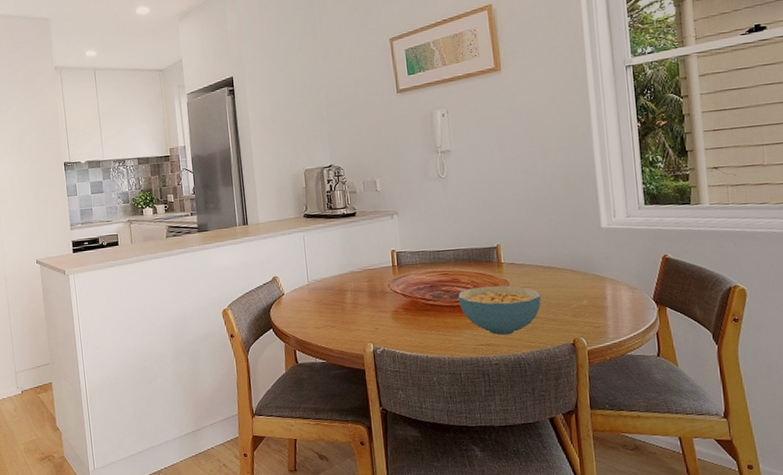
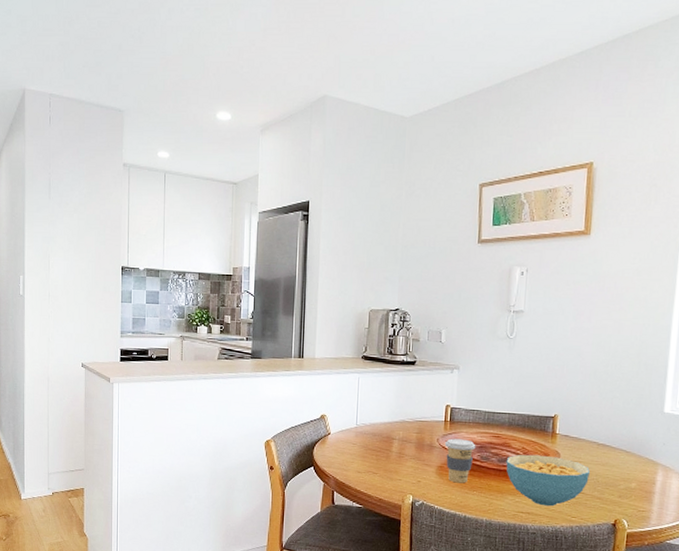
coffee cup: none [395,281,427,325] -> present [444,438,476,484]

